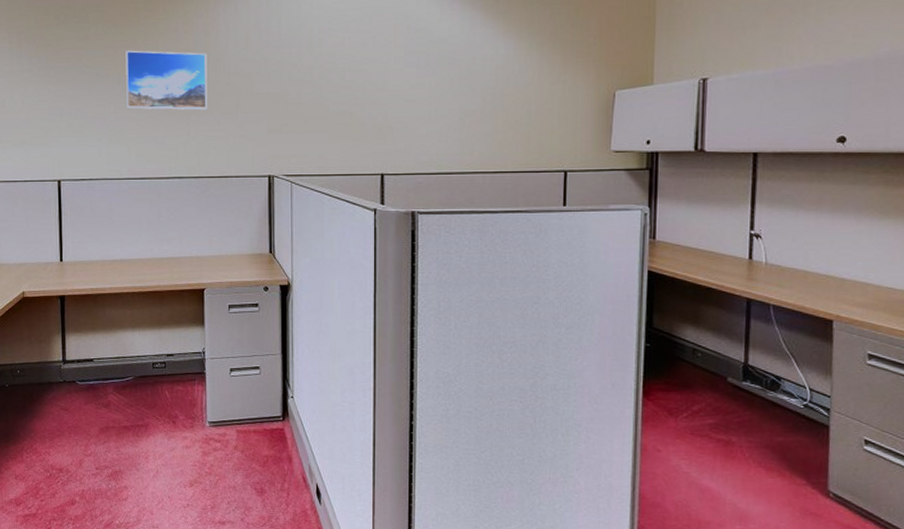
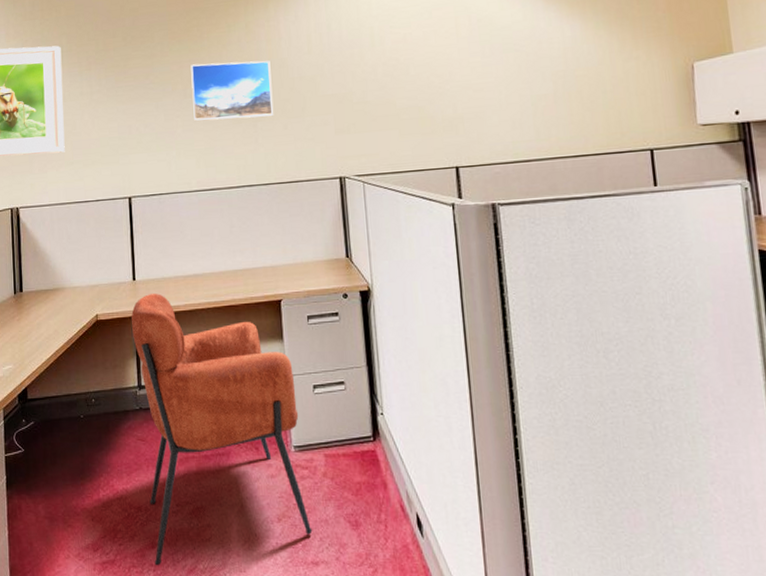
chair: none [57,275,221,520] -> present [131,293,313,566]

